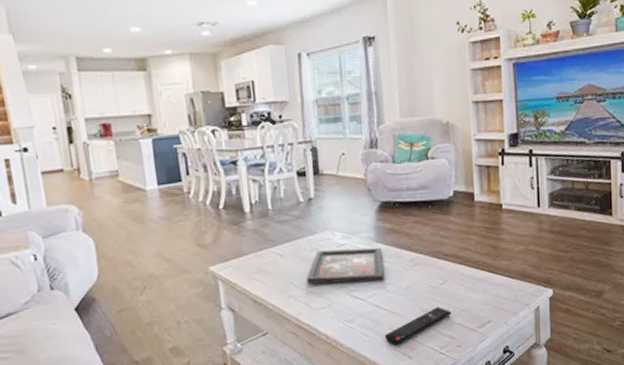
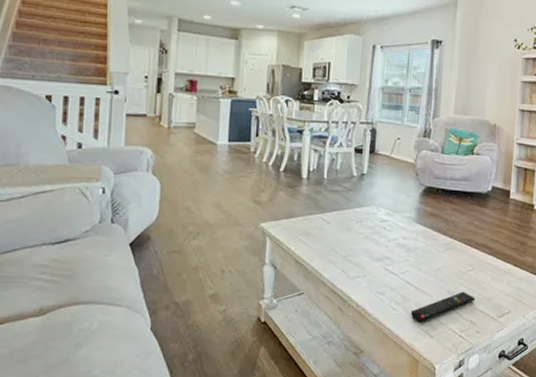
decorative tray: present [306,247,384,284] -> none [347,223,420,258]

